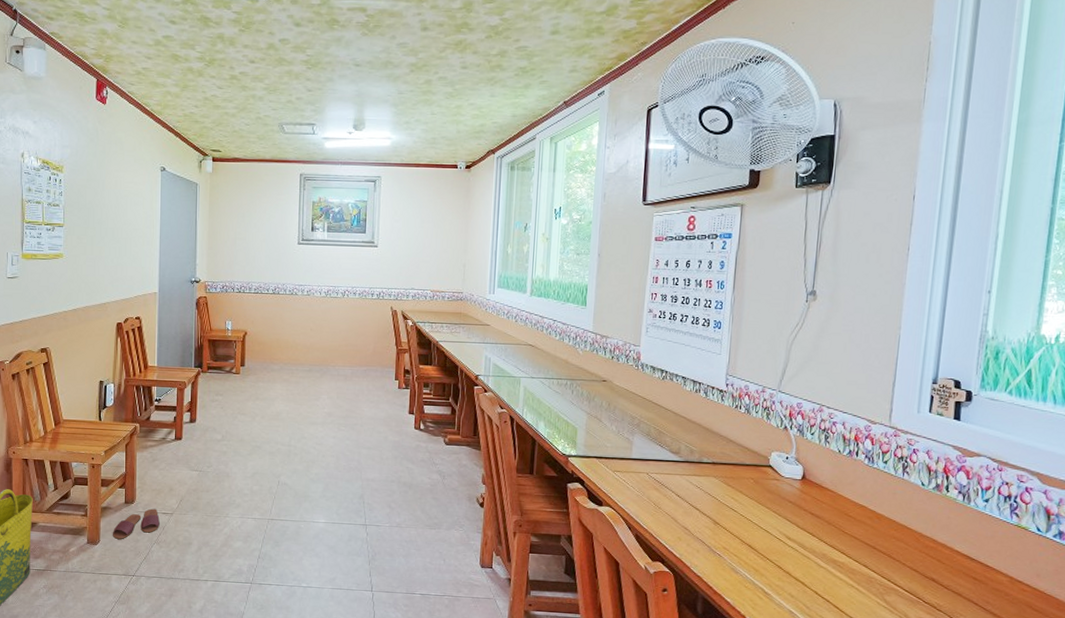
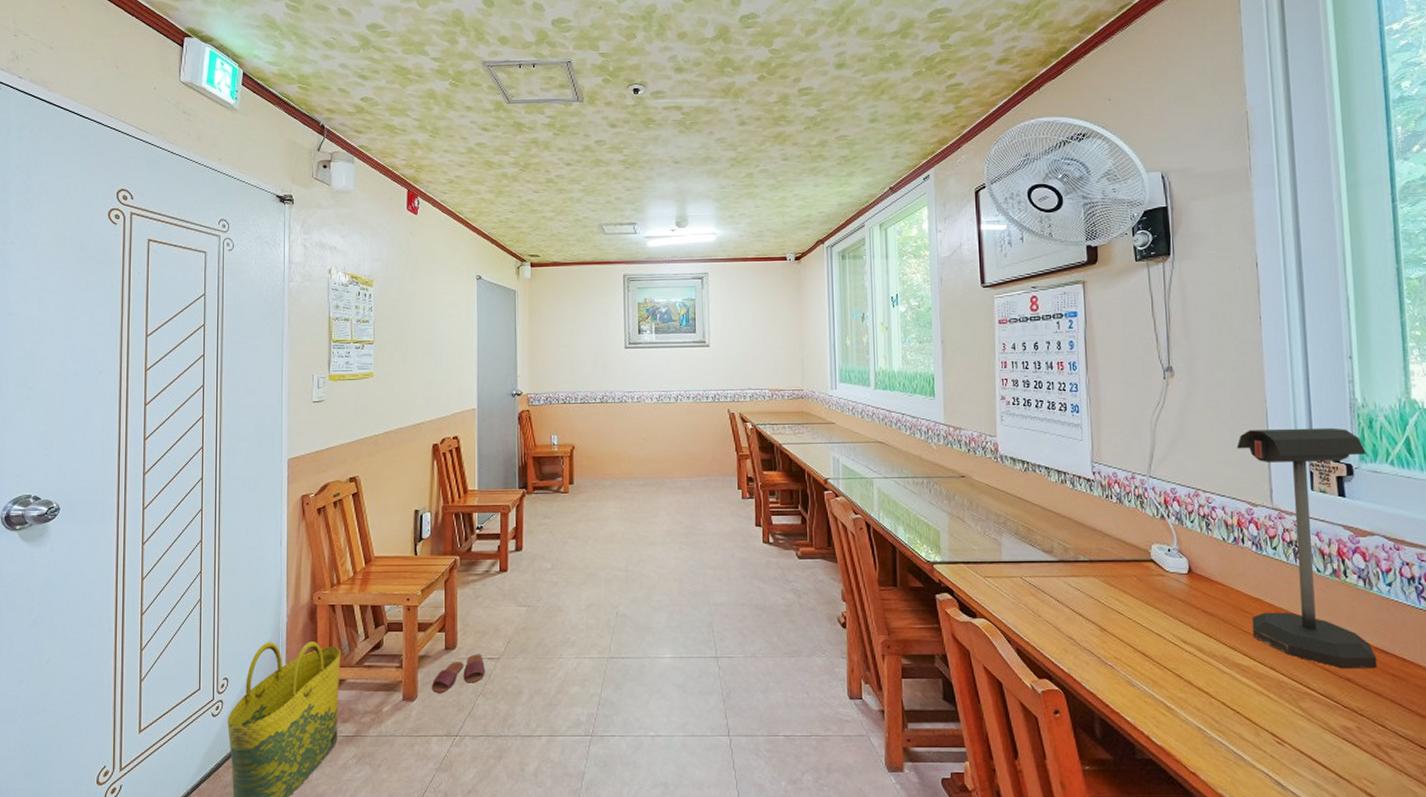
desk lamp: none [852,354,989,572] -> present [1236,427,1377,669]

